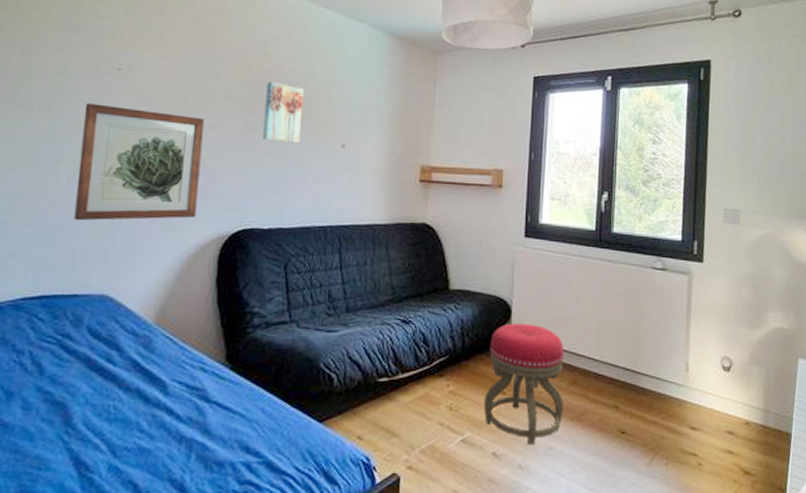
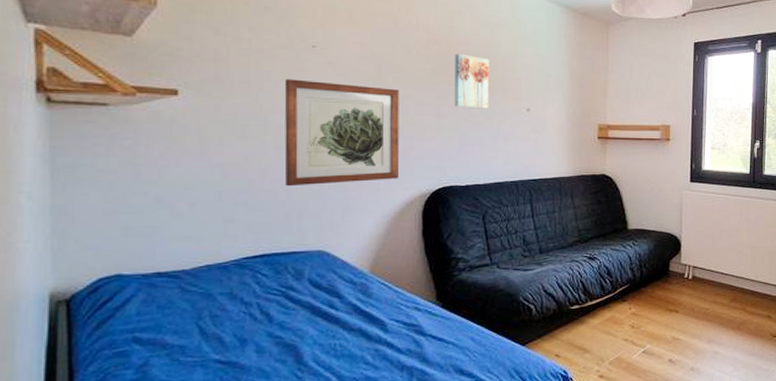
stool: present [483,323,564,445] -> none [660,254,726,352]

